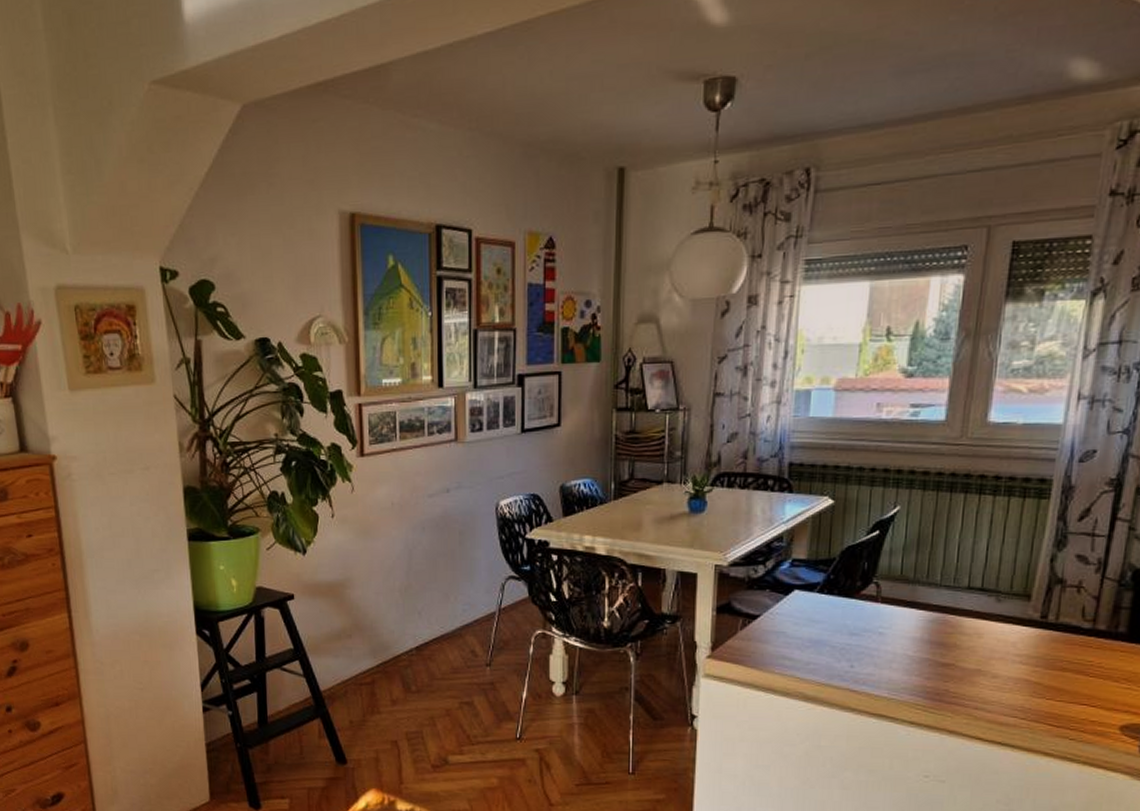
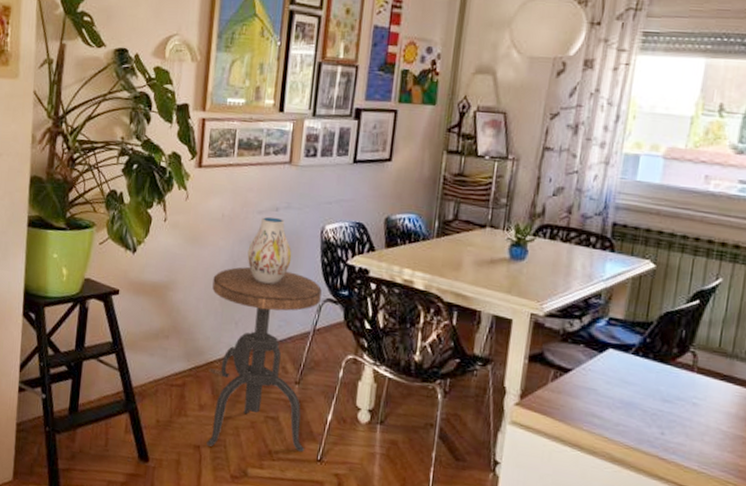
side table: none [390,553,503,740] -> present [206,267,322,452]
vase: none [422,499,469,568] -> present [247,216,292,284]

